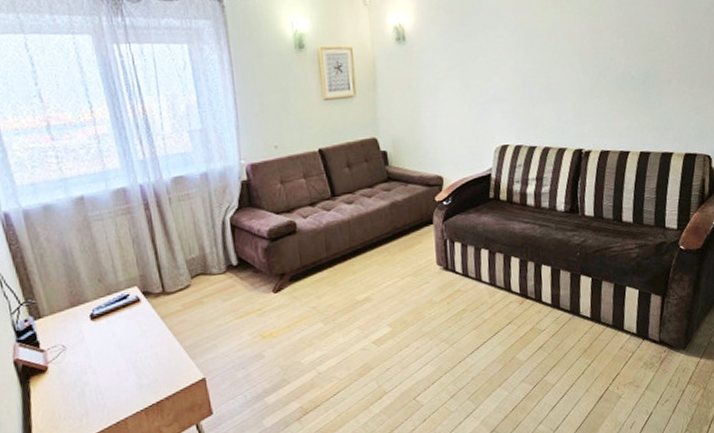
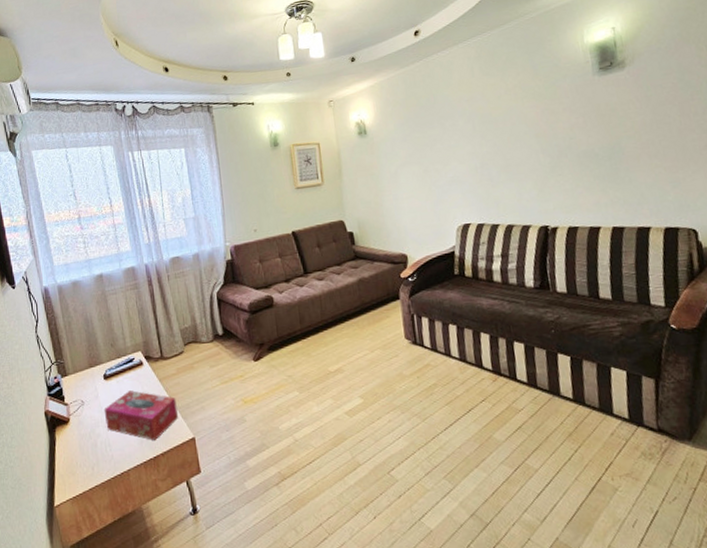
tissue box: none [92,331,186,385] -> present [103,390,179,440]

